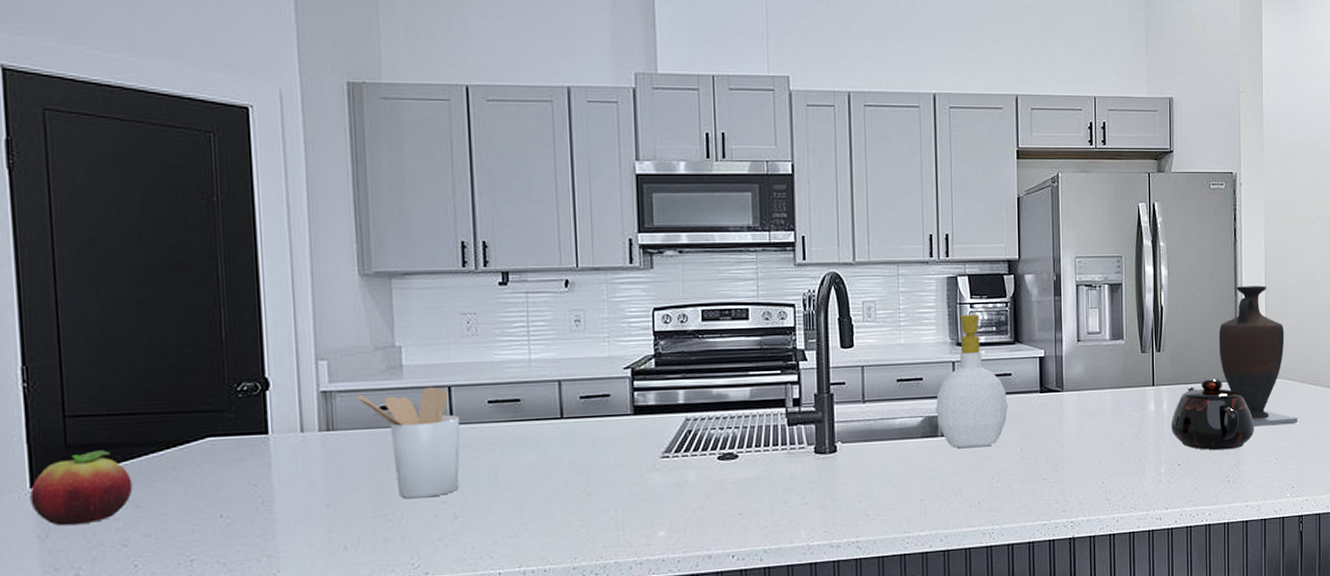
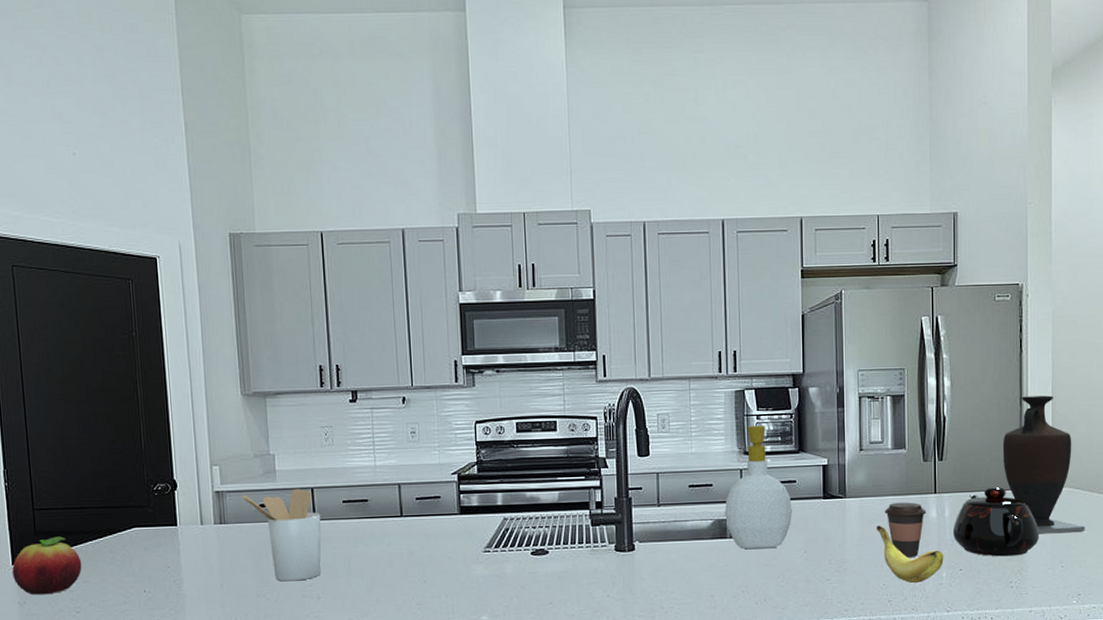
banana: none [1094,420,1162,481] -> present [876,525,944,584]
coffee cup: none [1102,395,1145,453] -> present [884,502,927,557]

